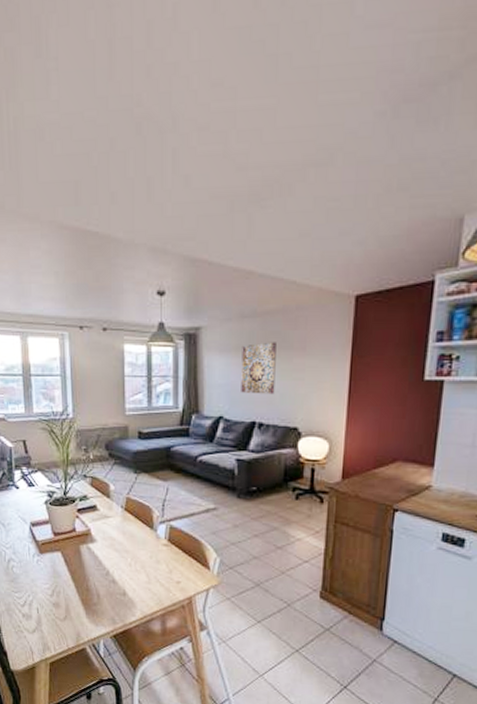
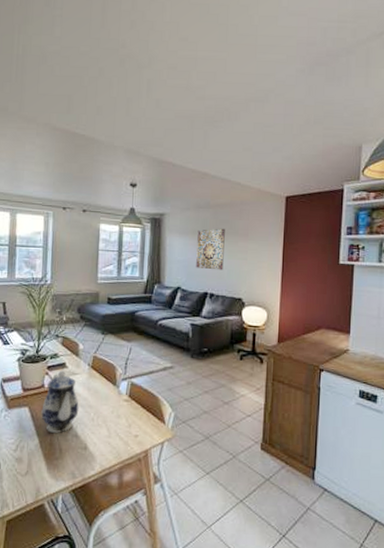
teapot: none [75,513,115,579] -> present [41,370,79,433]

